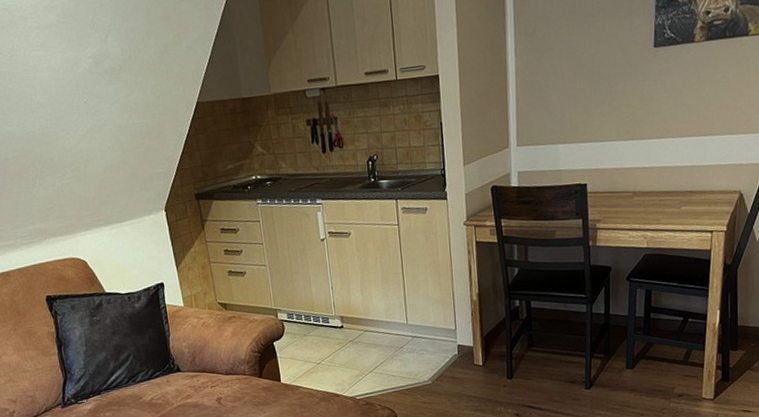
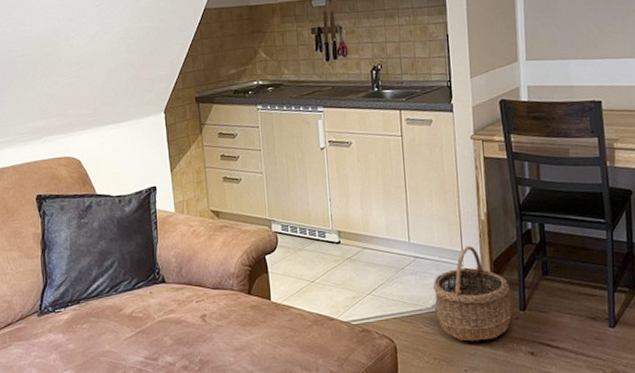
wicker basket: none [429,323,500,408] -> present [432,245,512,341]

